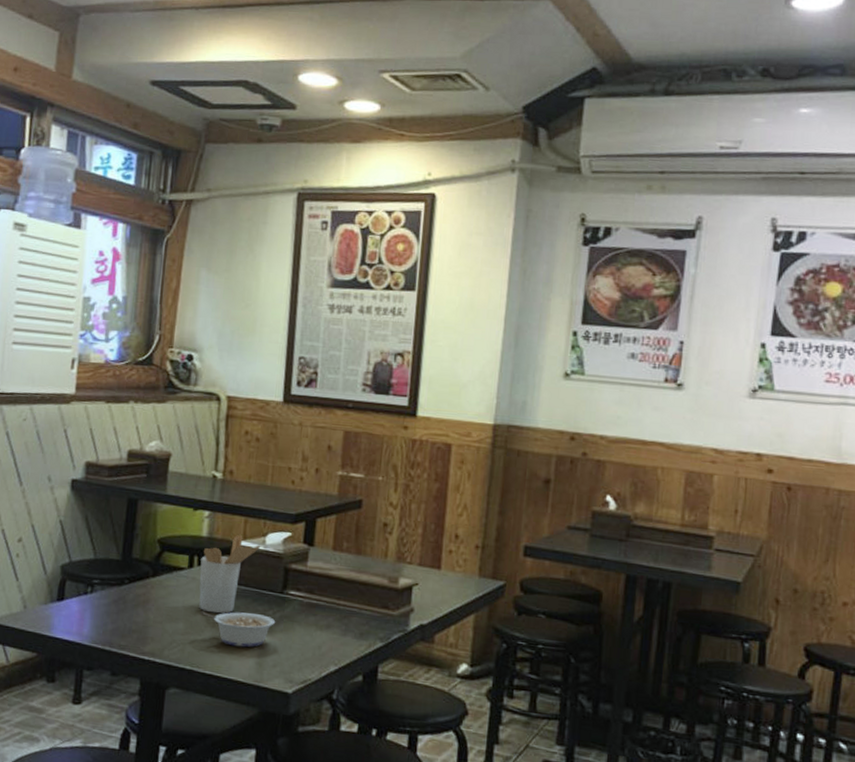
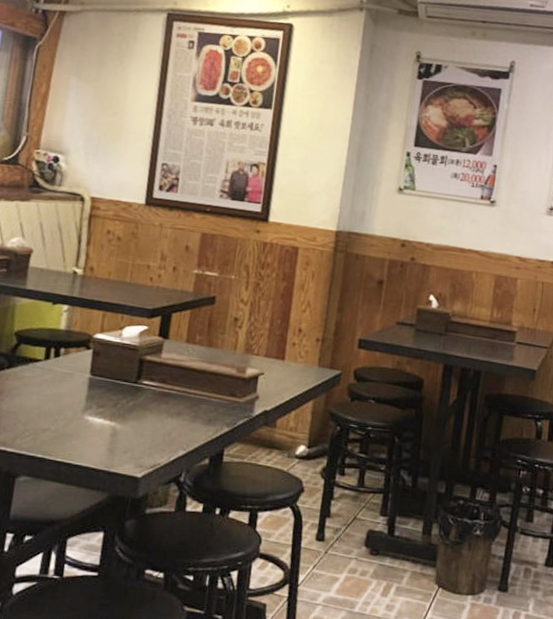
utensil holder: present [199,535,261,614] -> none [53,328,118,403]
legume: present [201,610,276,648] -> none [55,400,129,435]

